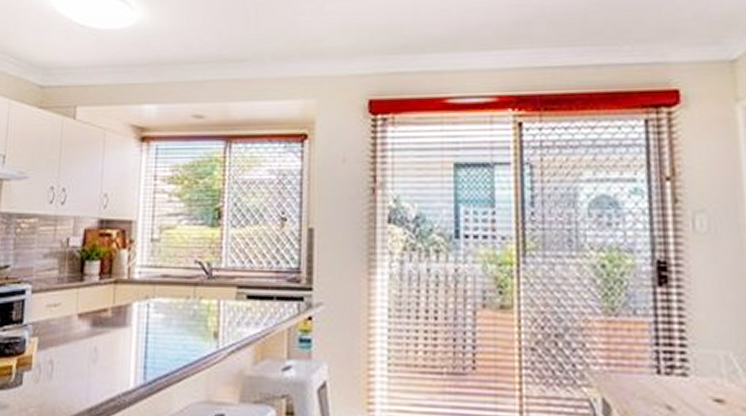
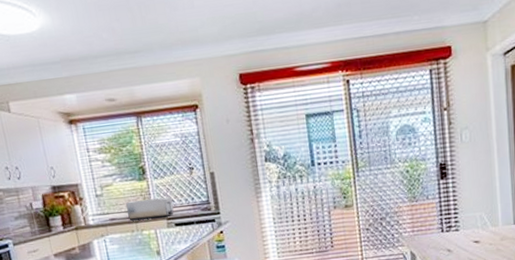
toaster: none [186,254,250,285] -> present [126,197,174,221]

